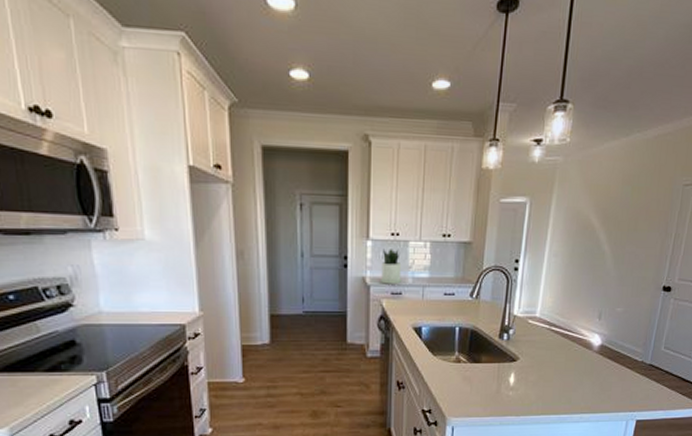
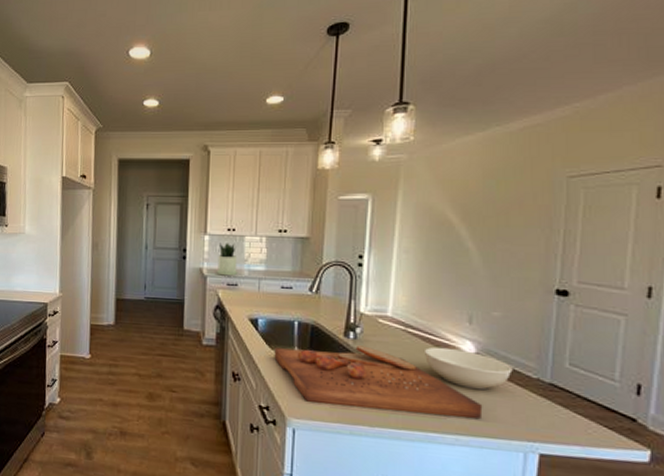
cutting board: none [436,346,602,401] -> present [274,345,483,418]
bowl: none [562,341,626,375] -> present [423,347,513,390]

